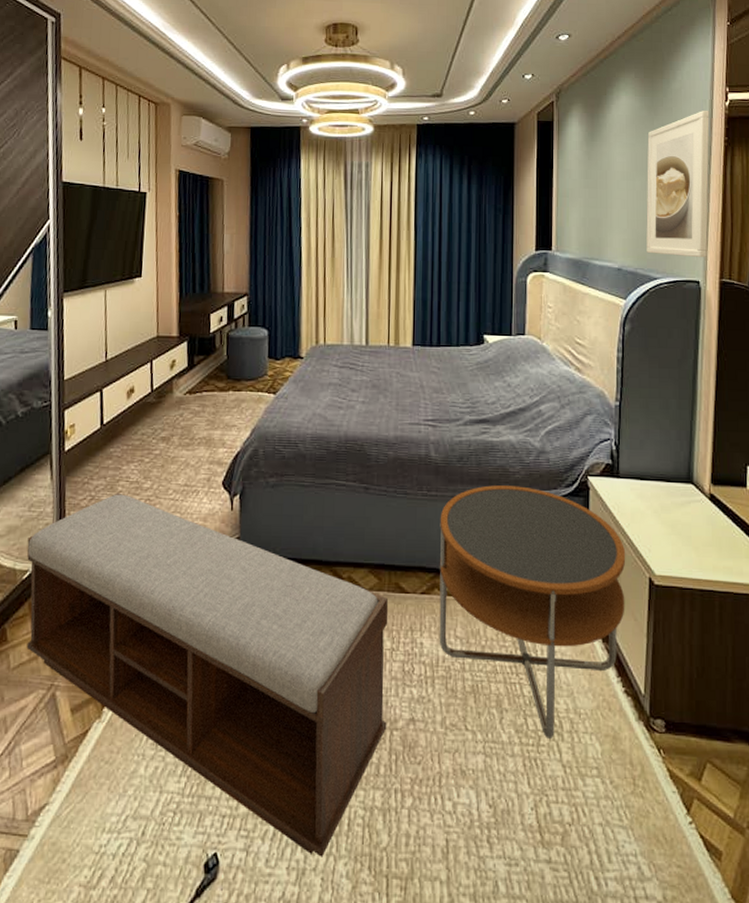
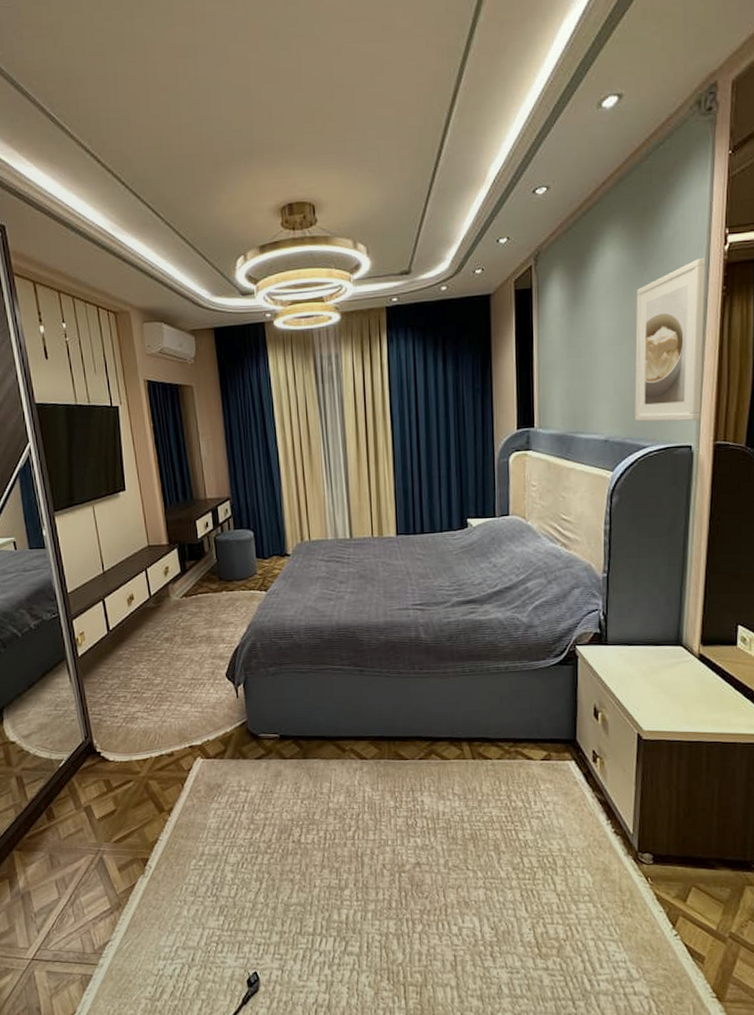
bench: present [26,492,389,857] -> none [58,689,396,972]
side table: present [439,485,626,739] -> none [433,659,615,873]

